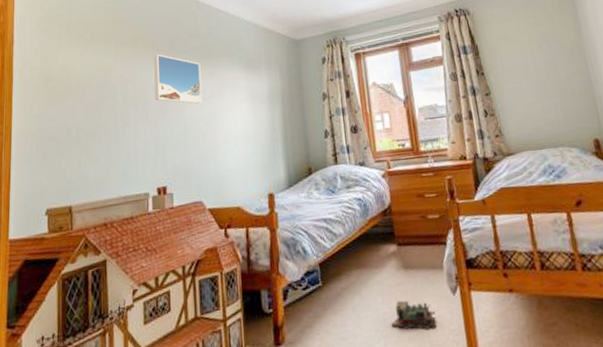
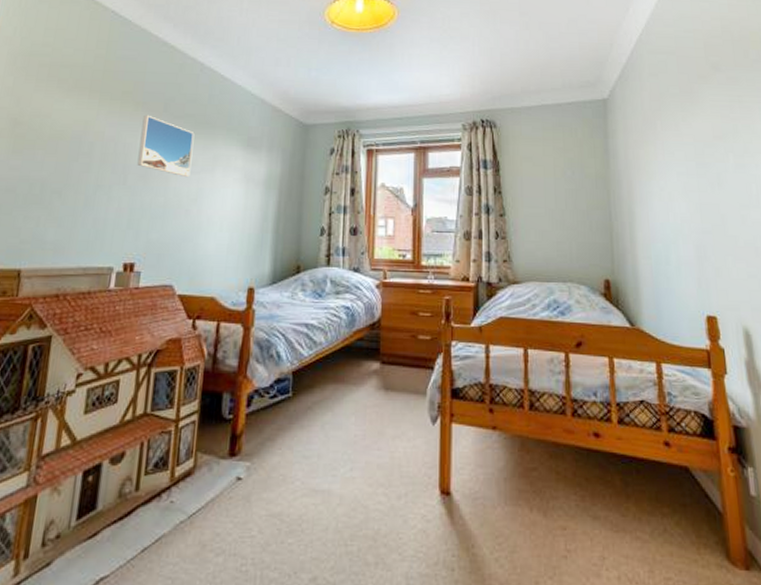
toy train: present [391,300,437,329] -> none [361,424,411,458]

